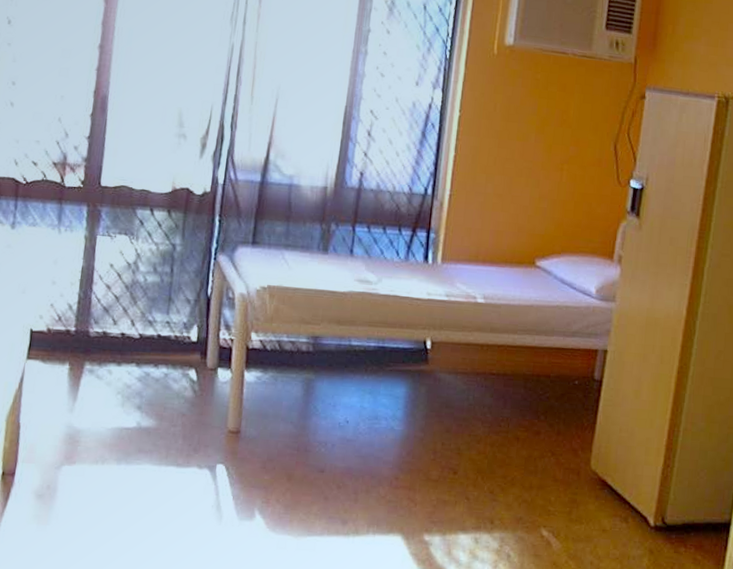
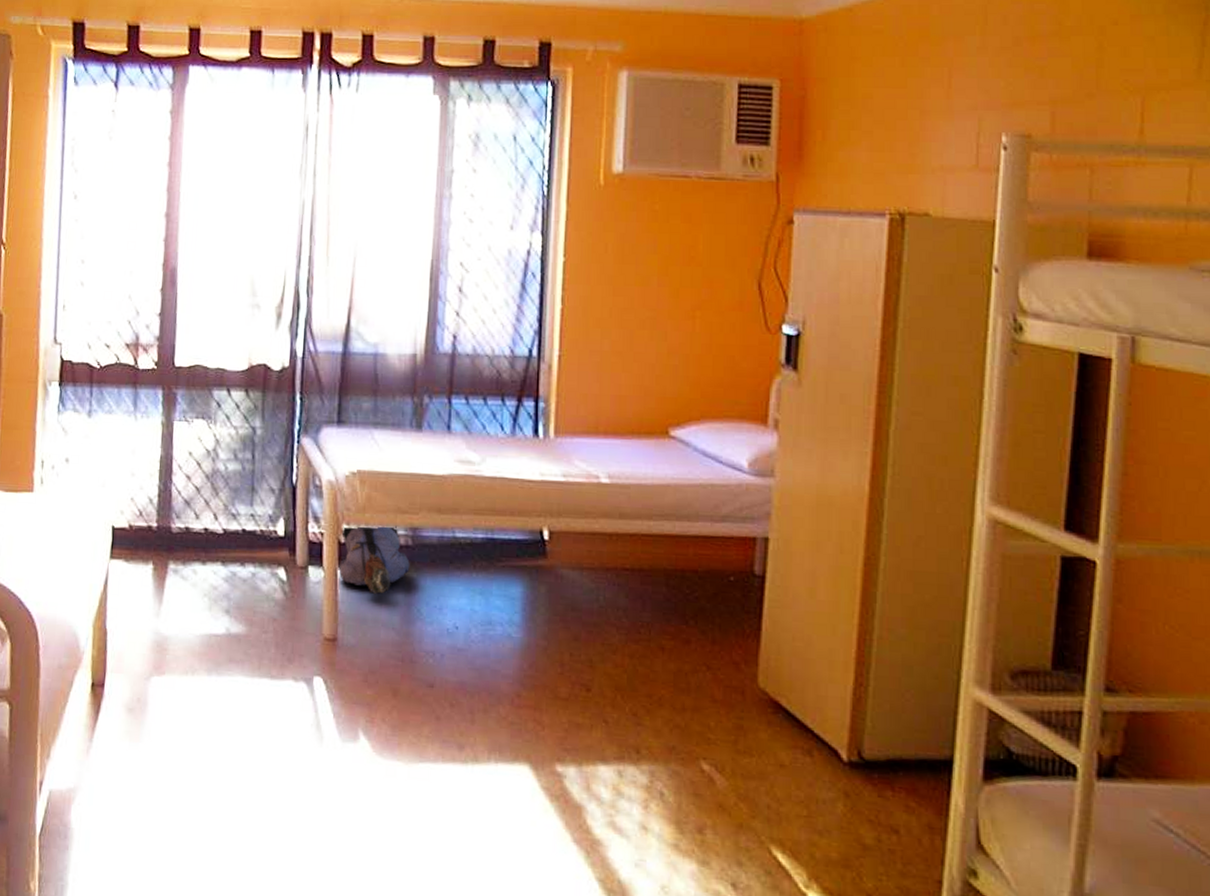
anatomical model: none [246,333,310,393] -> present [339,525,410,594]

